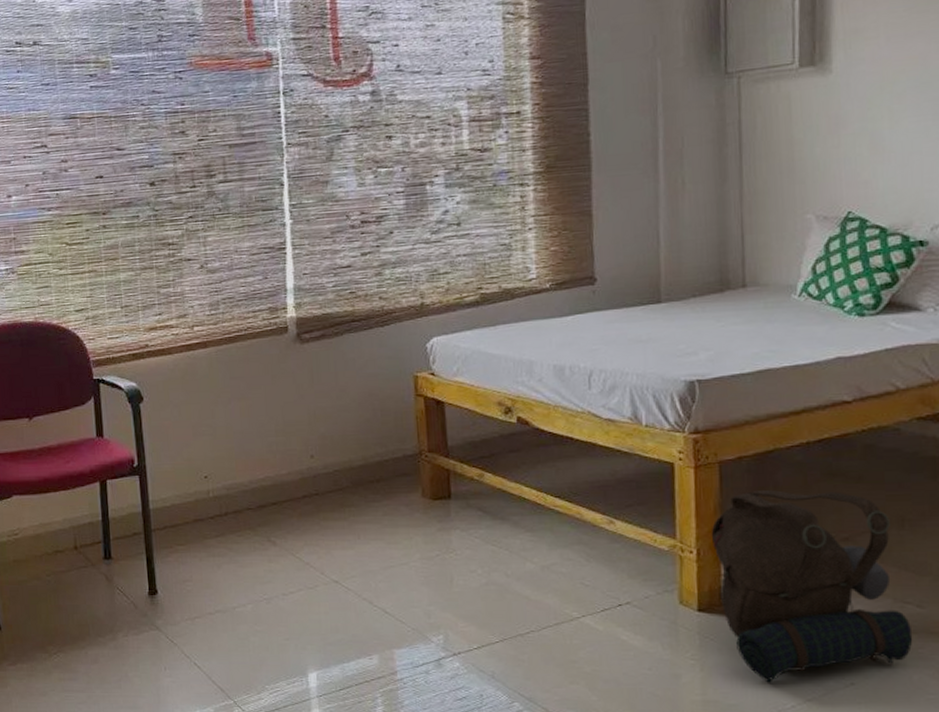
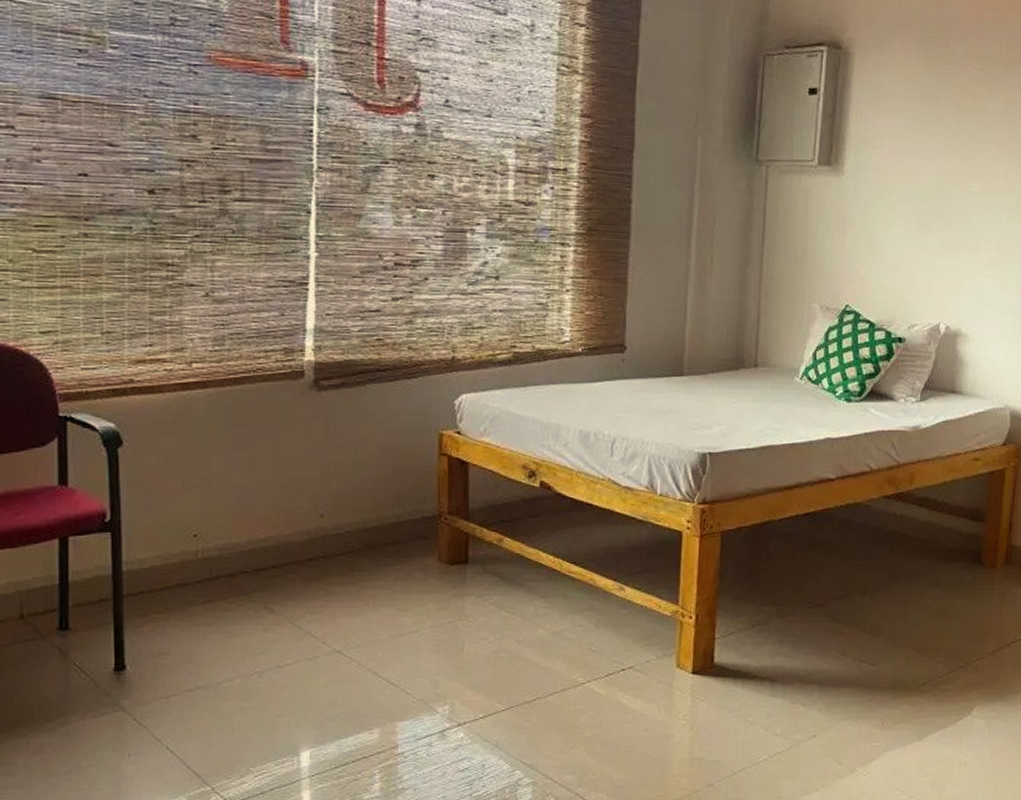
backpack: present [711,490,913,683] -> none [709,559,865,739]

